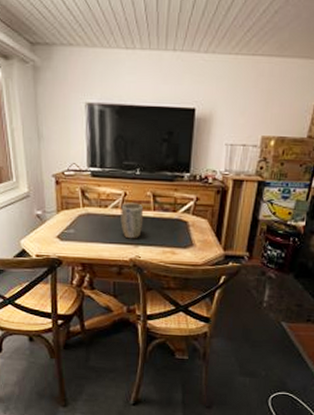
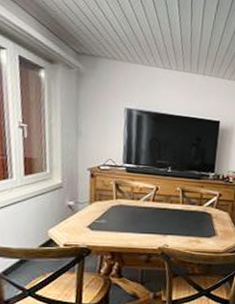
plant pot: present [120,203,144,239] -> none [151,196,173,229]

